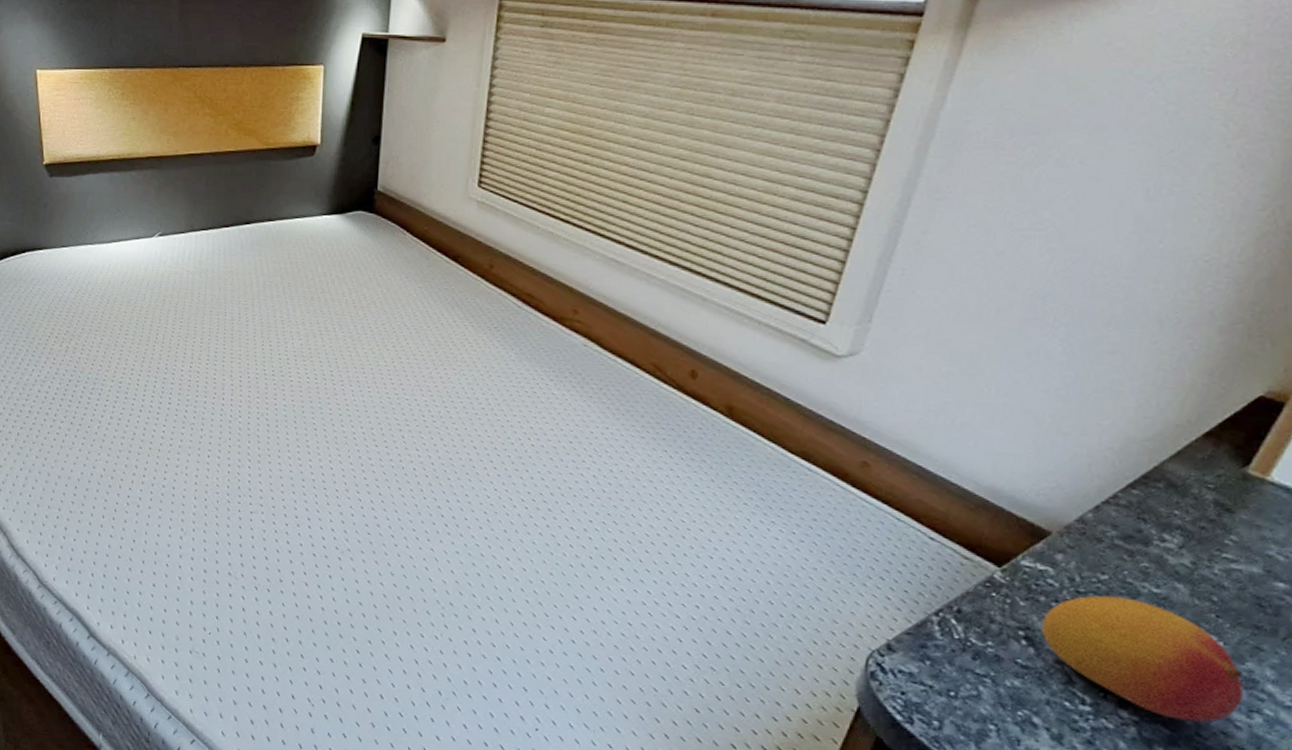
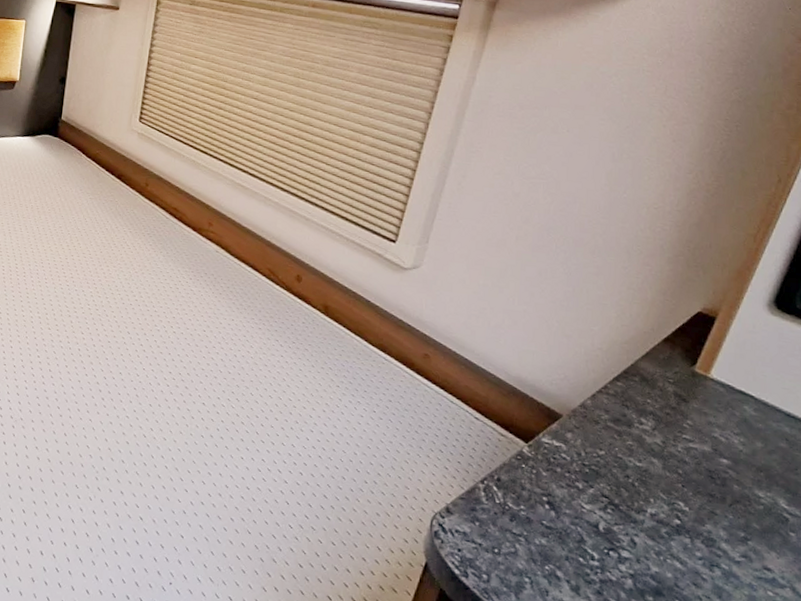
fruit: present [1041,595,1244,723] -> none [559,467,706,575]

